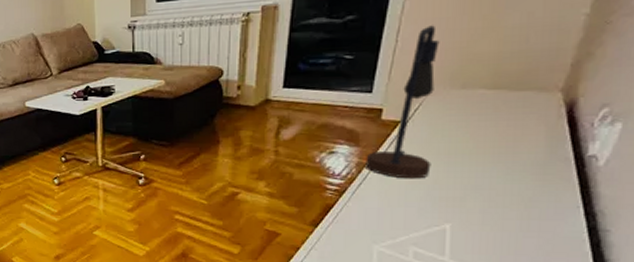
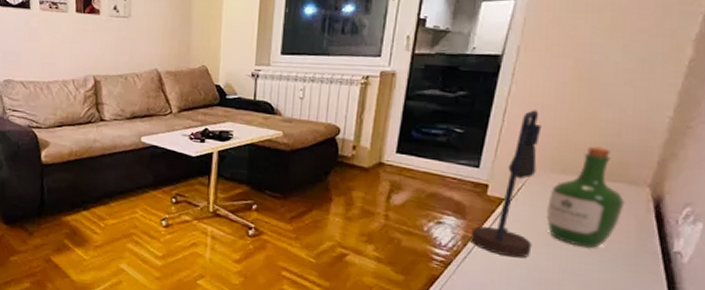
wine bottle: none [445,55,533,161] -> present [545,146,625,248]

